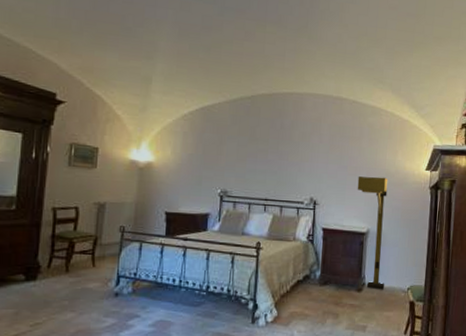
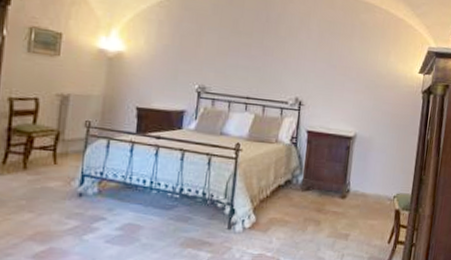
floor lamp: present [357,176,388,290] -> none [345,77,379,197]

